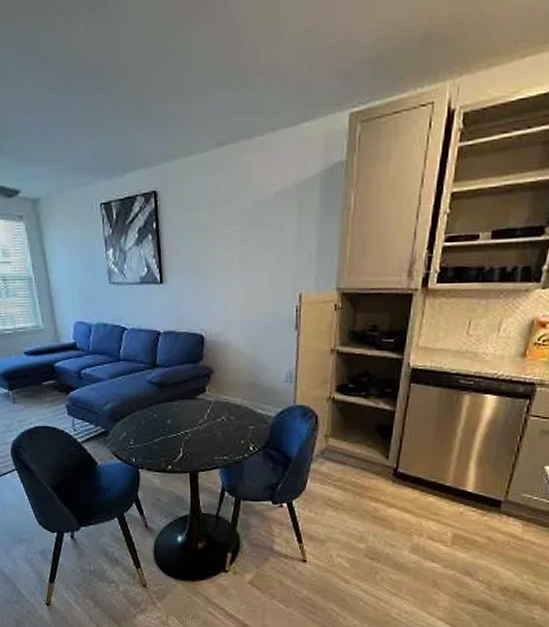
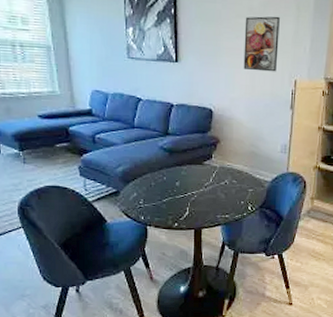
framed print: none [236,218,278,287] -> present [243,16,280,72]

